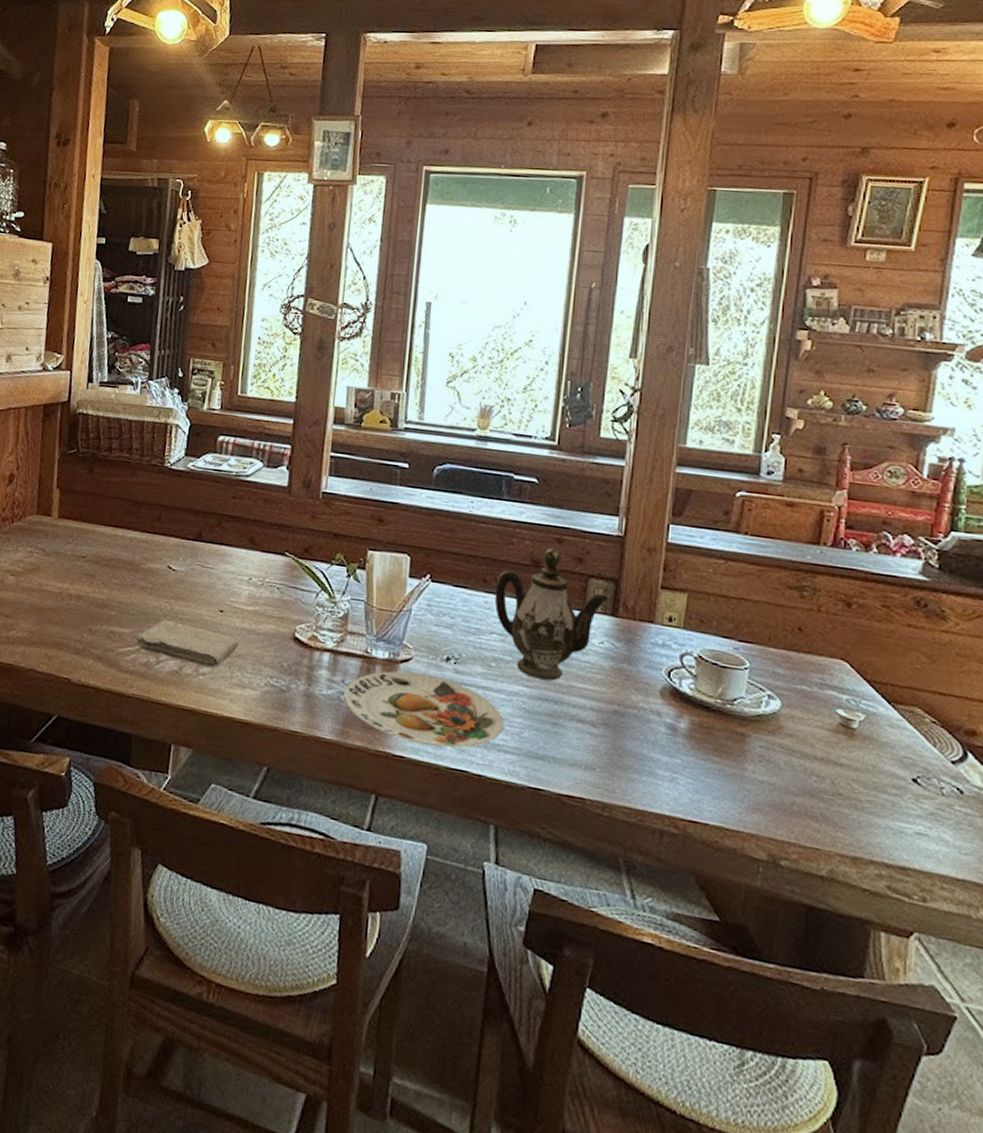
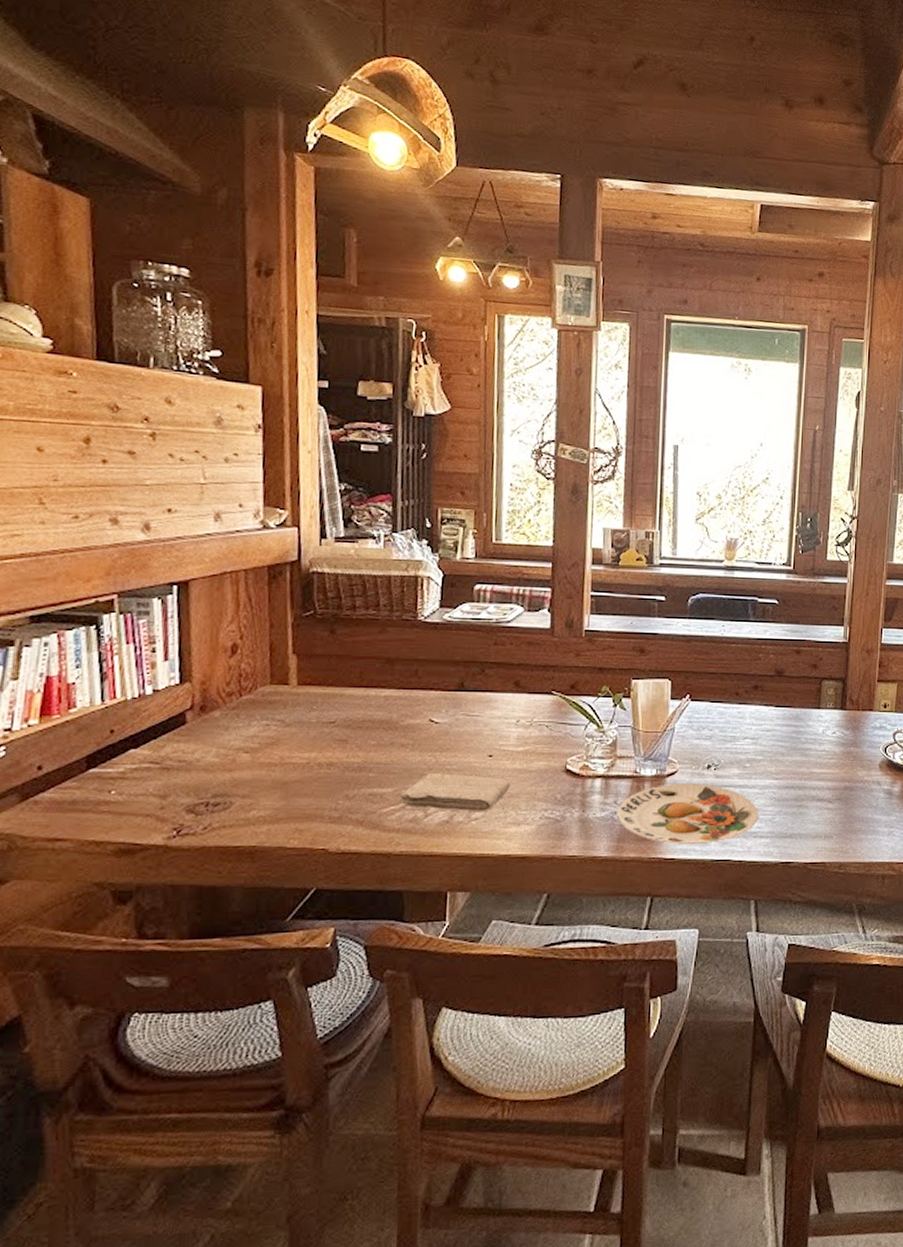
teapot: present [494,547,610,681] -> none [746,658,839,771]

